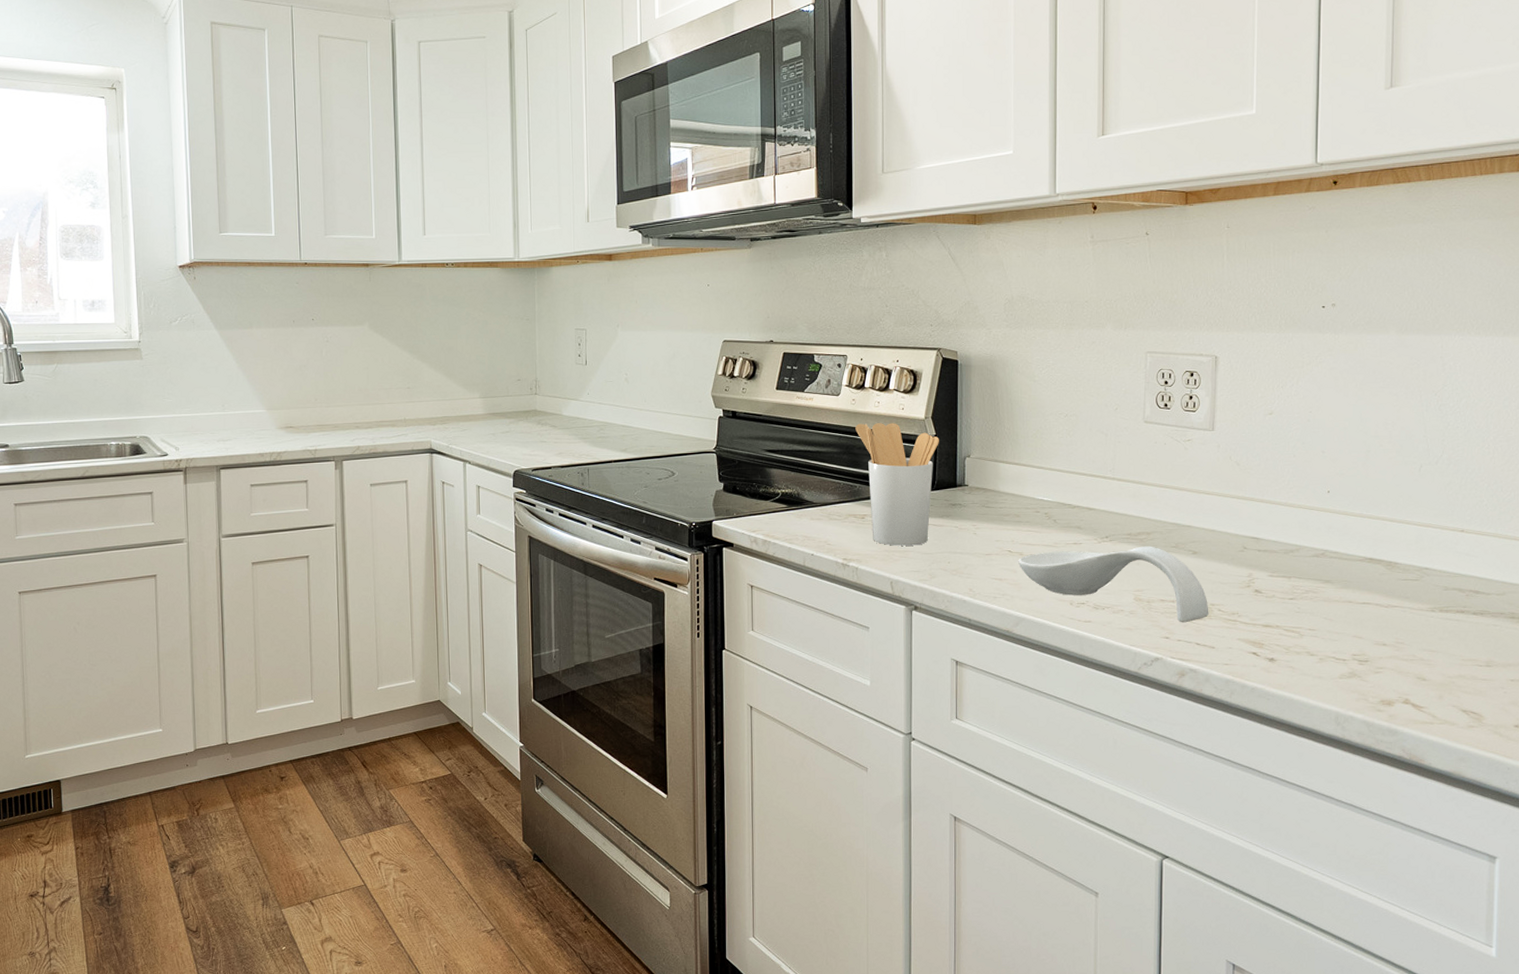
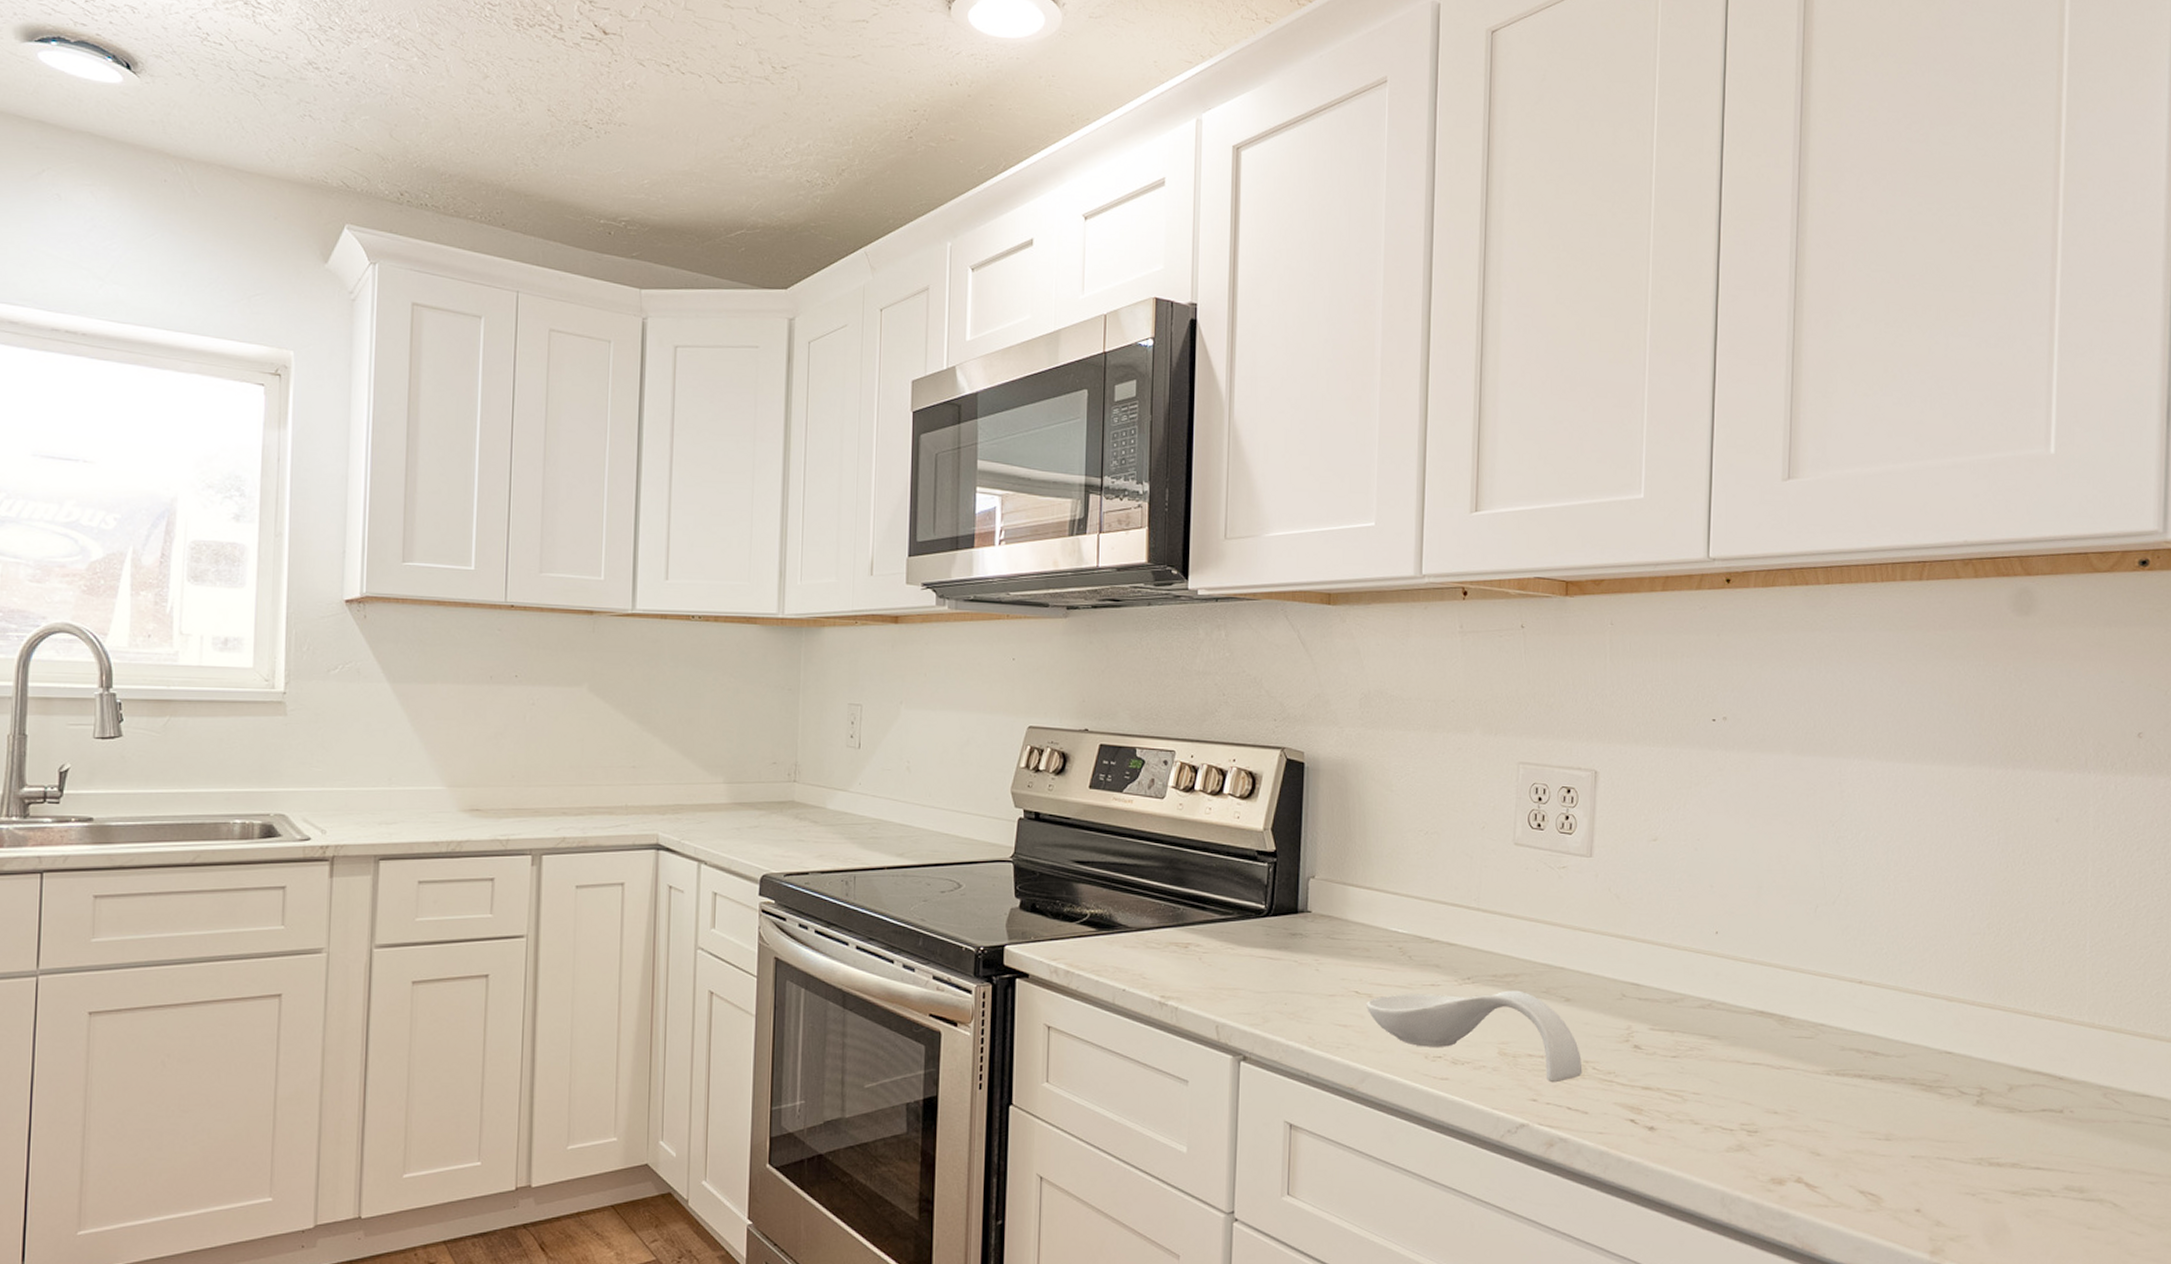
utensil holder: present [855,423,939,546] -> none [1181,833,1279,982]

